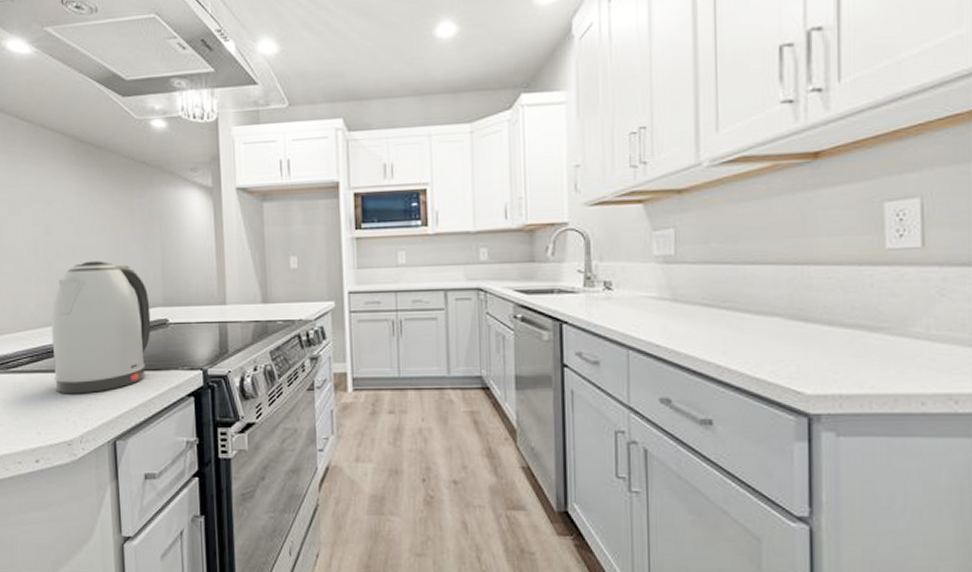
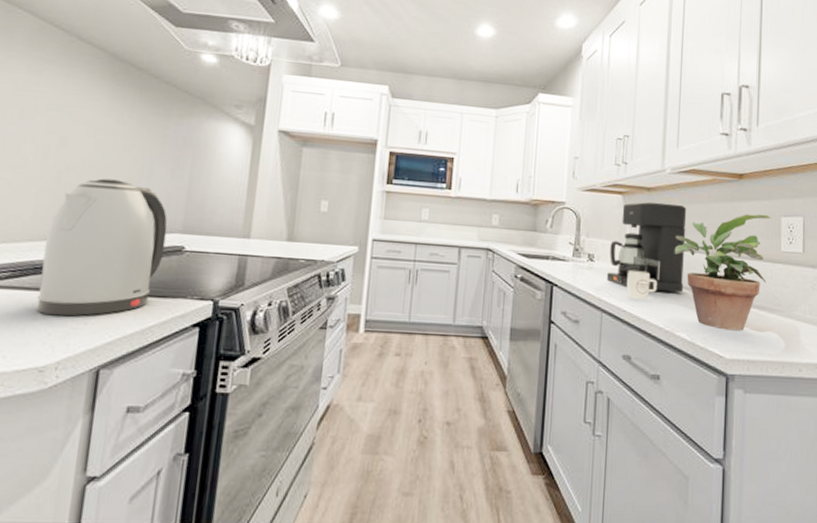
coffee maker: none [630,205,739,318] -> present [606,202,687,293]
mug: none [657,295,701,331] -> present [626,270,658,300]
potted plant: none [721,201,868,359] -> present [674,214,772,331]

